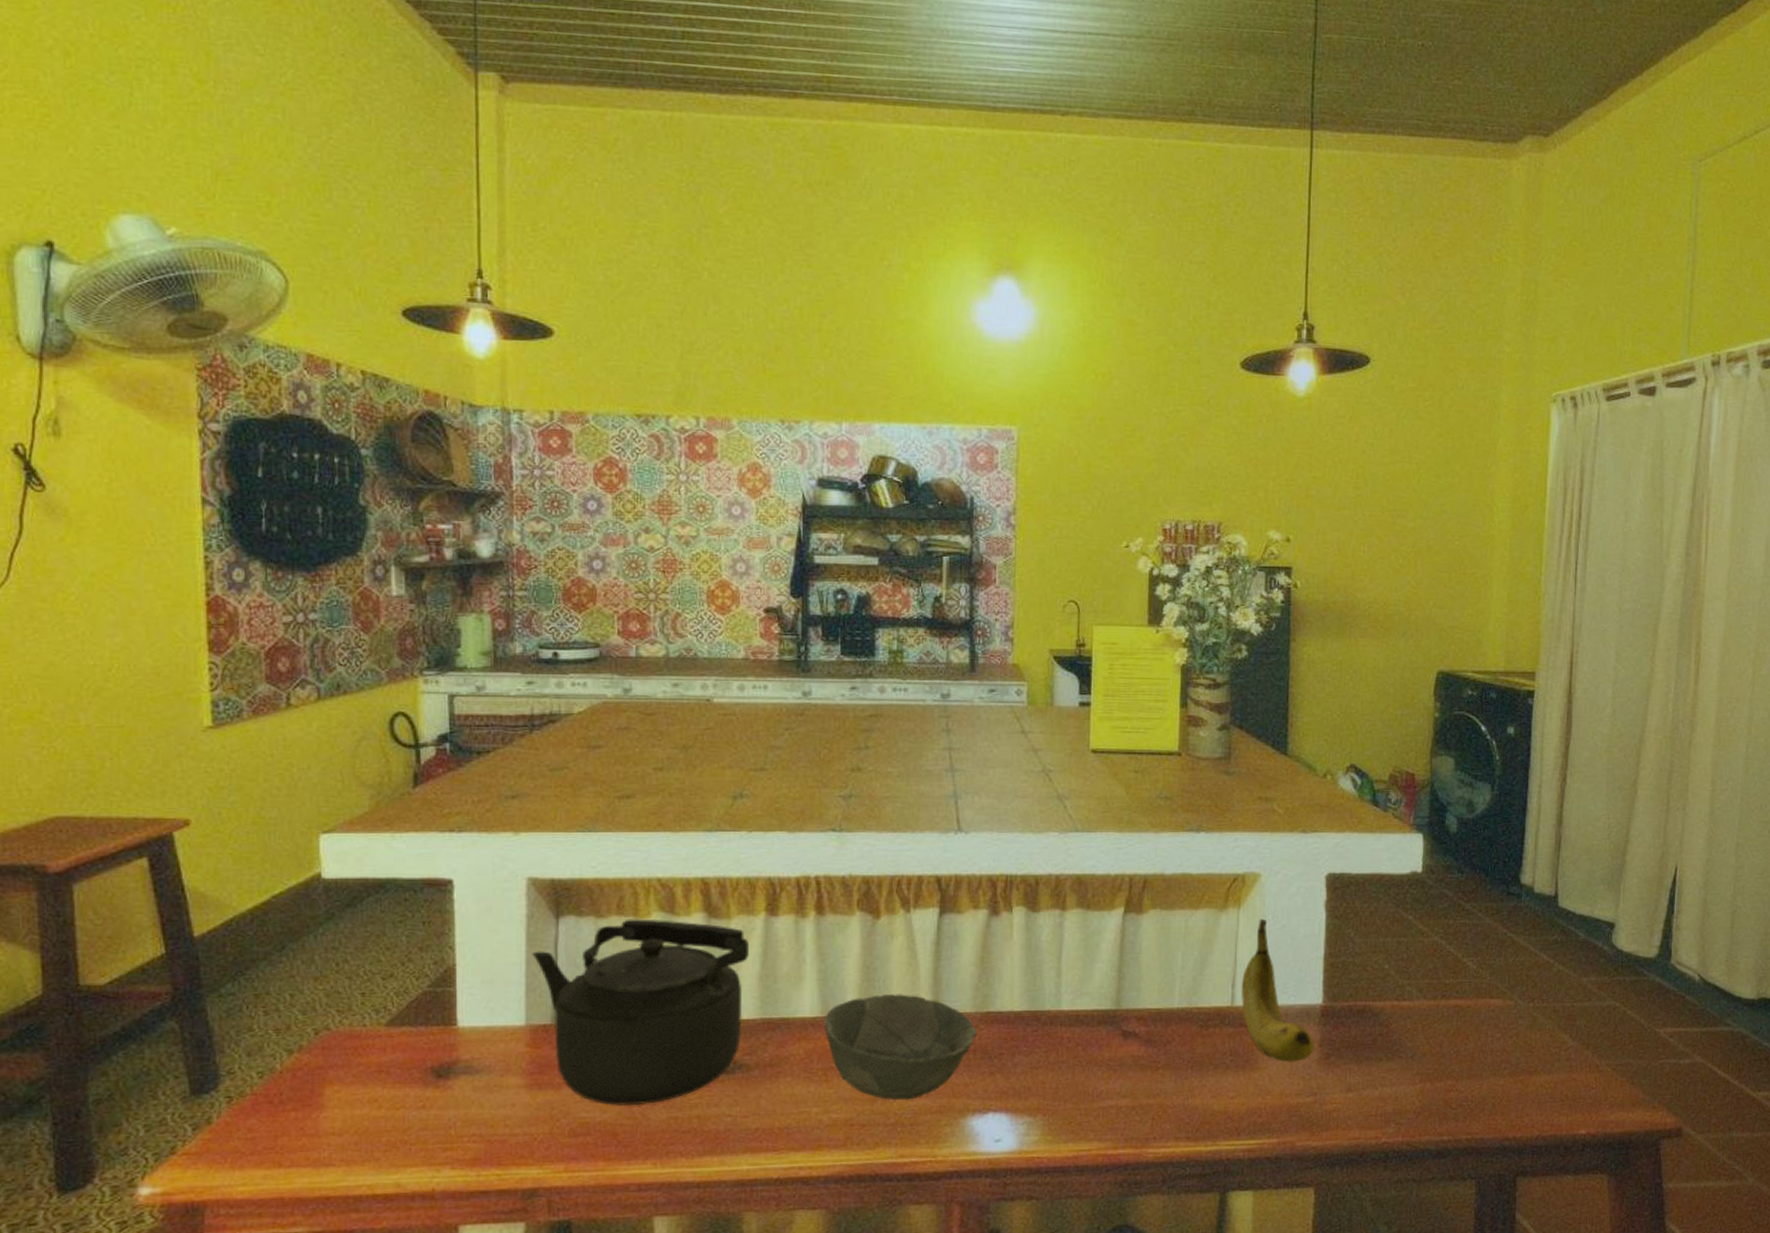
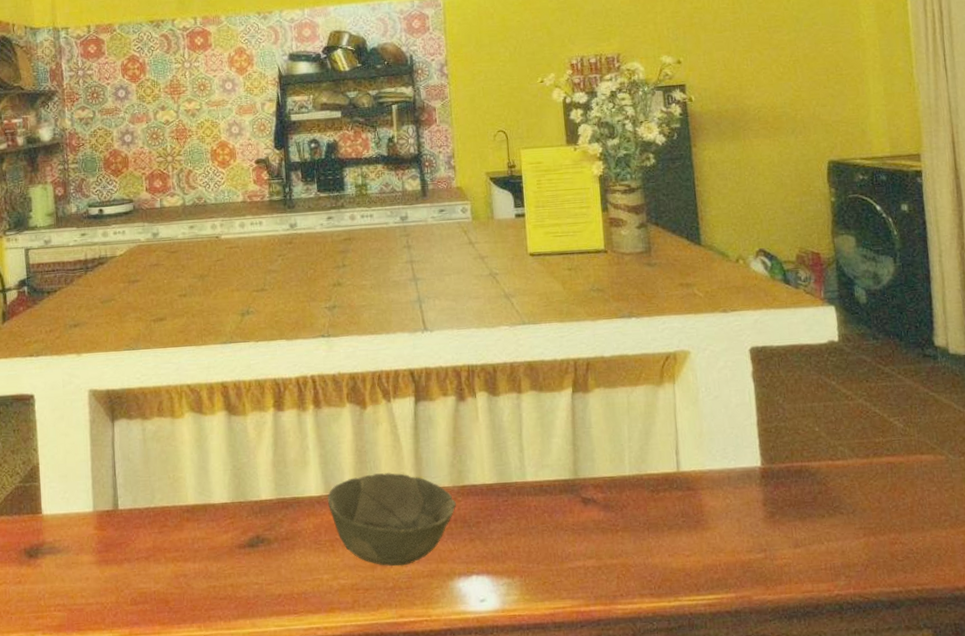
kettle: present [532,919,749,1106] -> none [95,418,263,578]
banana: present [1240,918,1314,1062] -> none [684,391,759,522]

